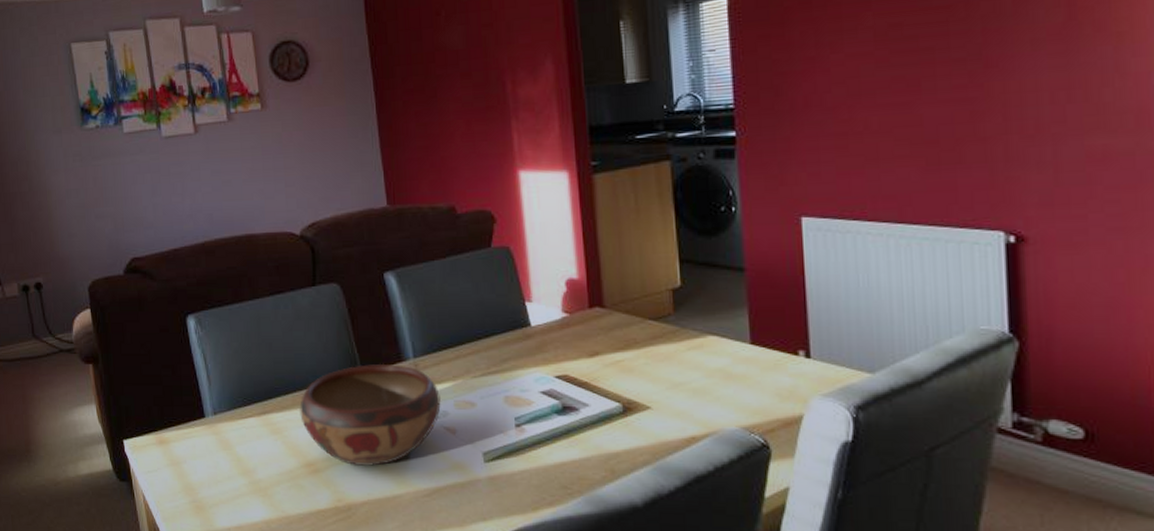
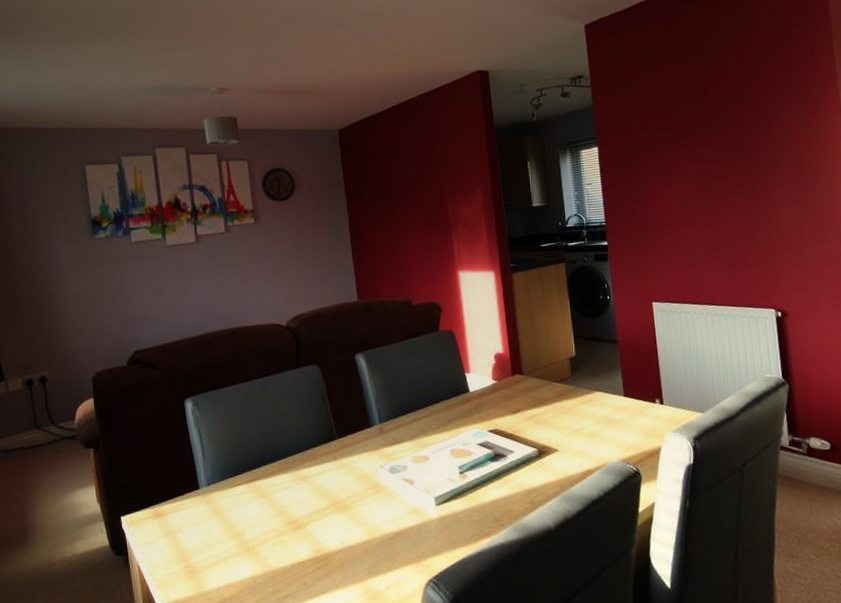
decorative bowl: present [299,363,442,467] -> none [284,429,402,520]

